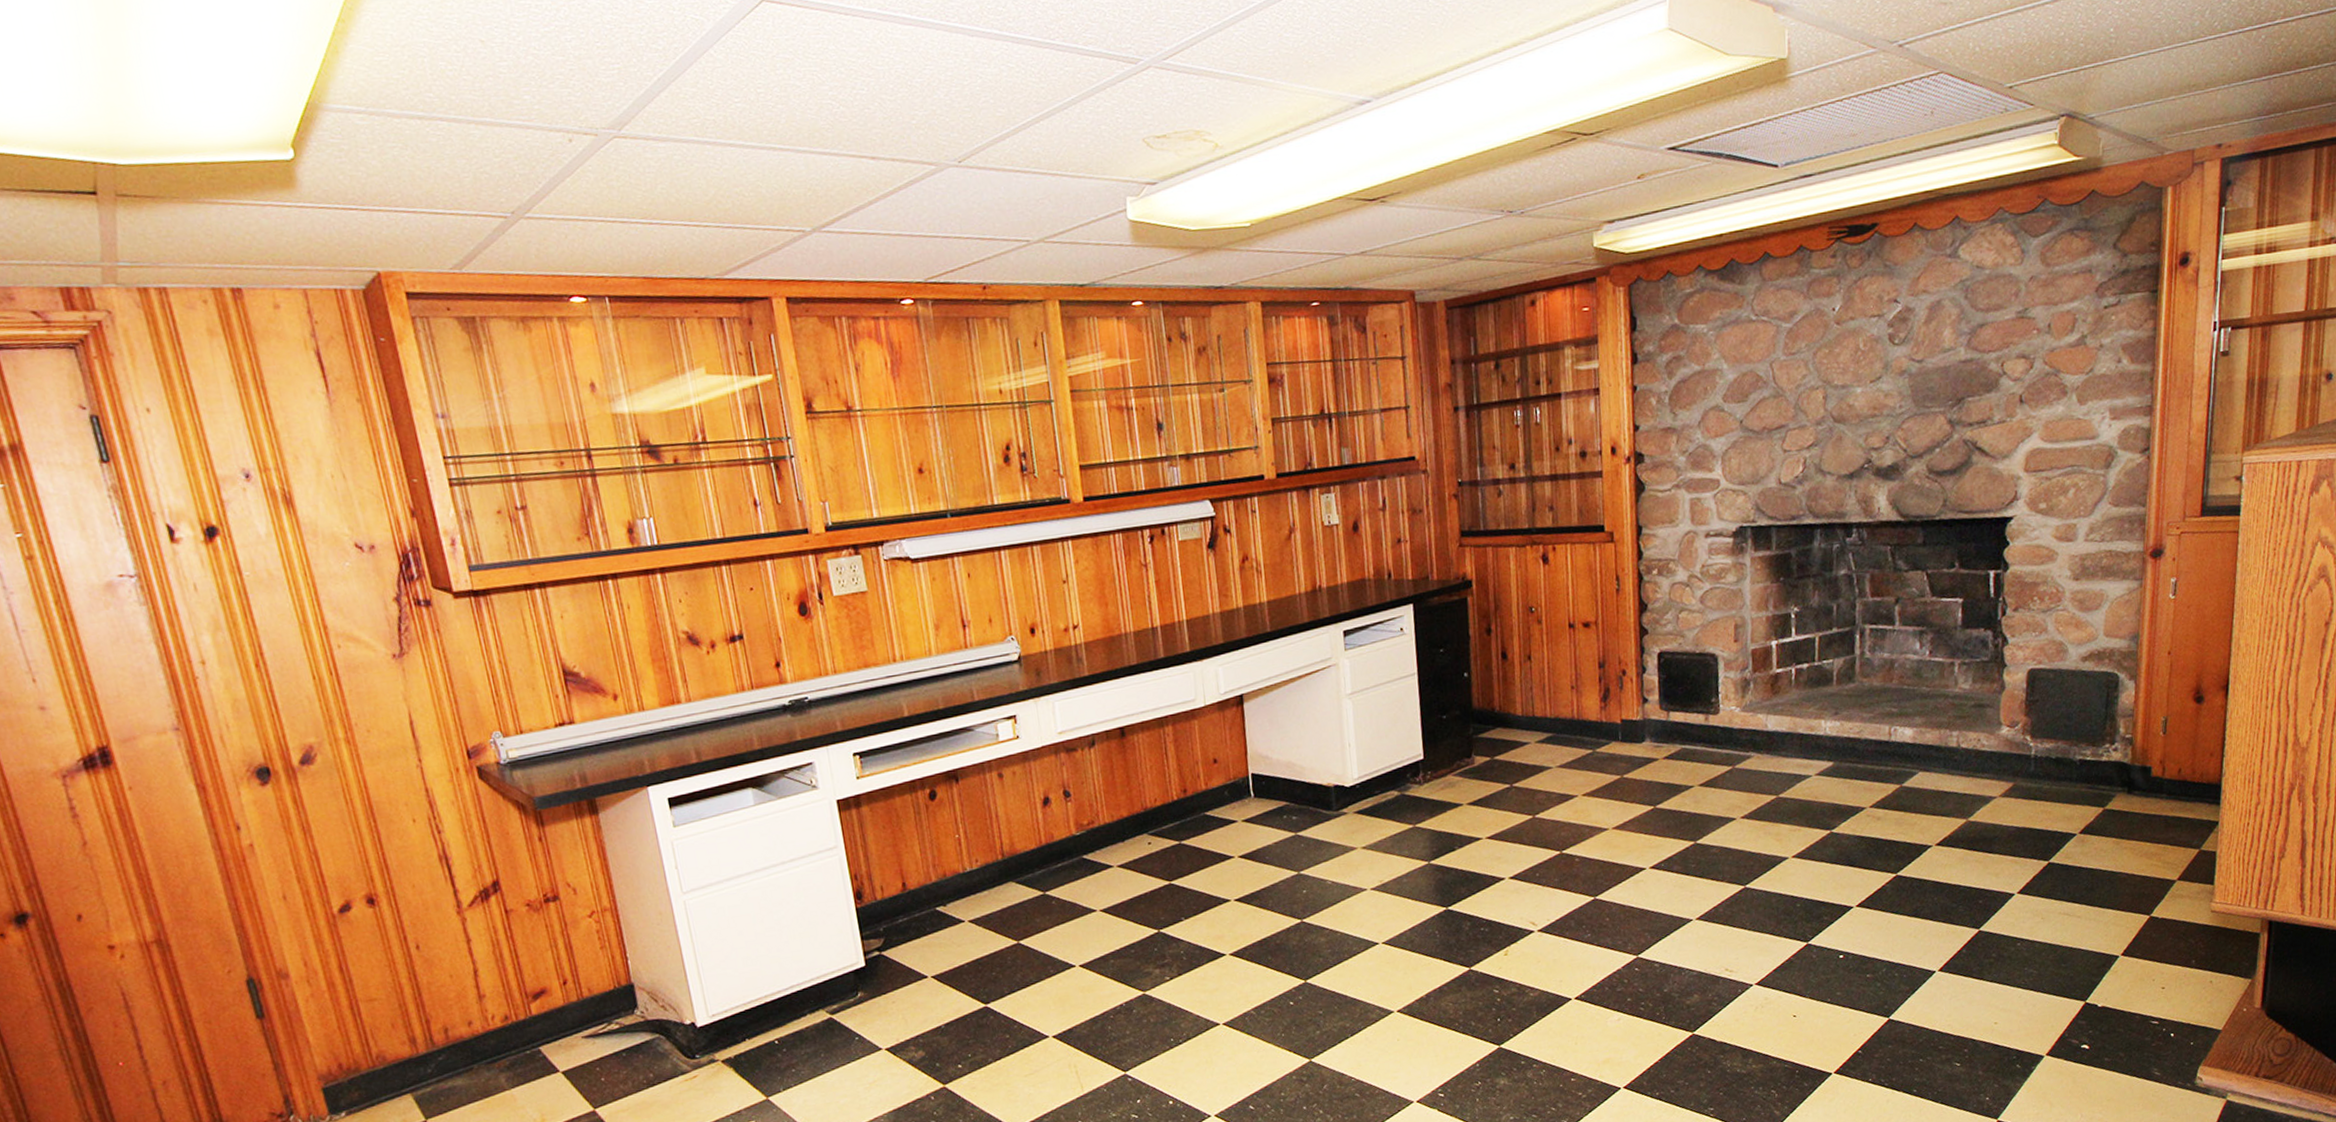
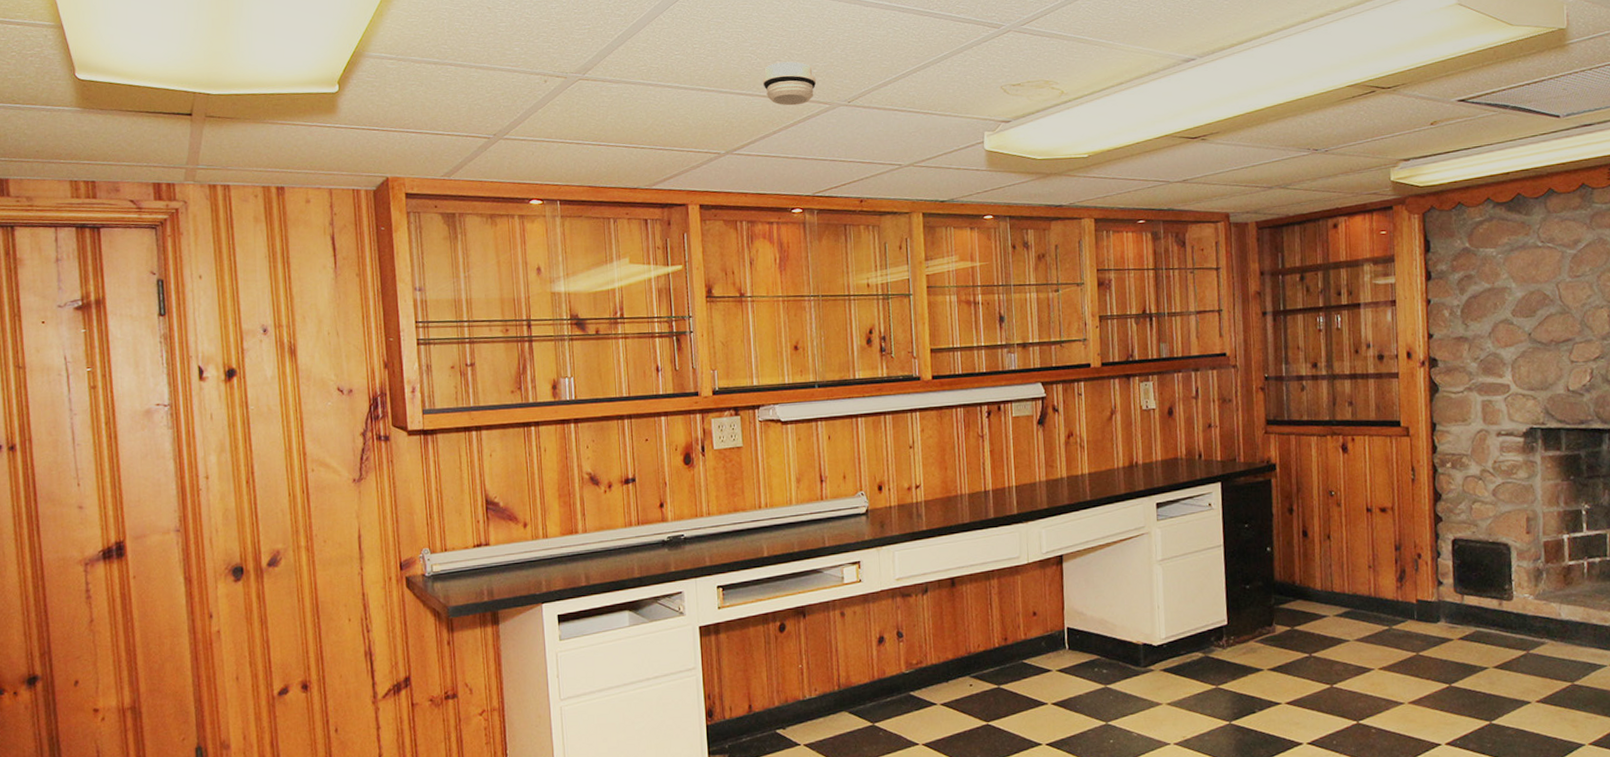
smoke detector: none [849,109,918,168] -> present [762,61,817,106]

